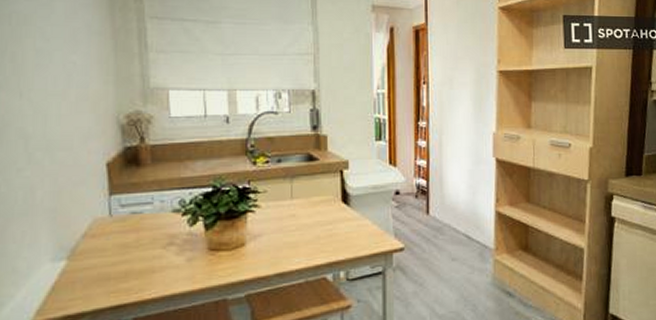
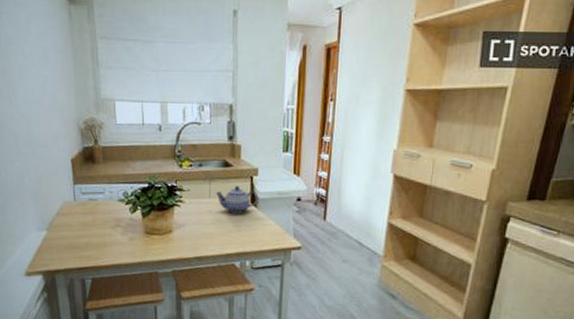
teapot: none [299,183,350,216] -> present [215,186,258,214]

